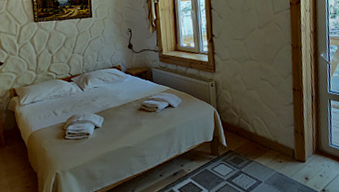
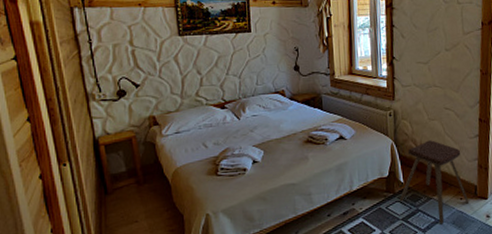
music stool: none [223,108,288,185] -> present [399,140,469,224]

